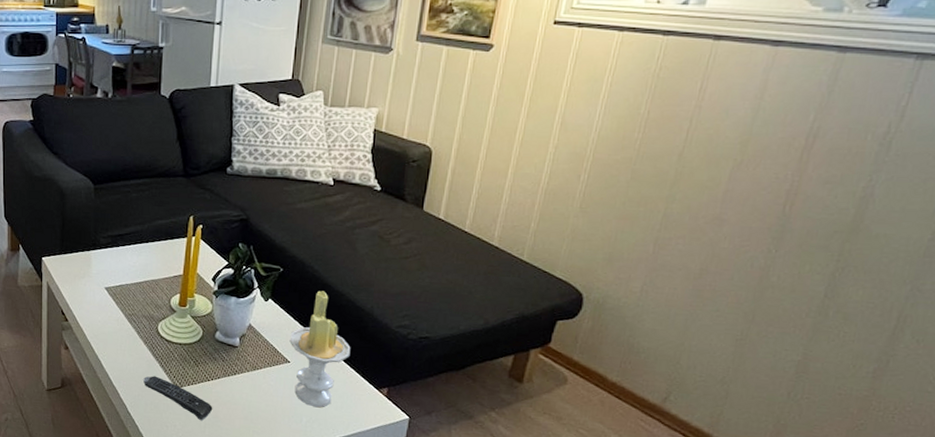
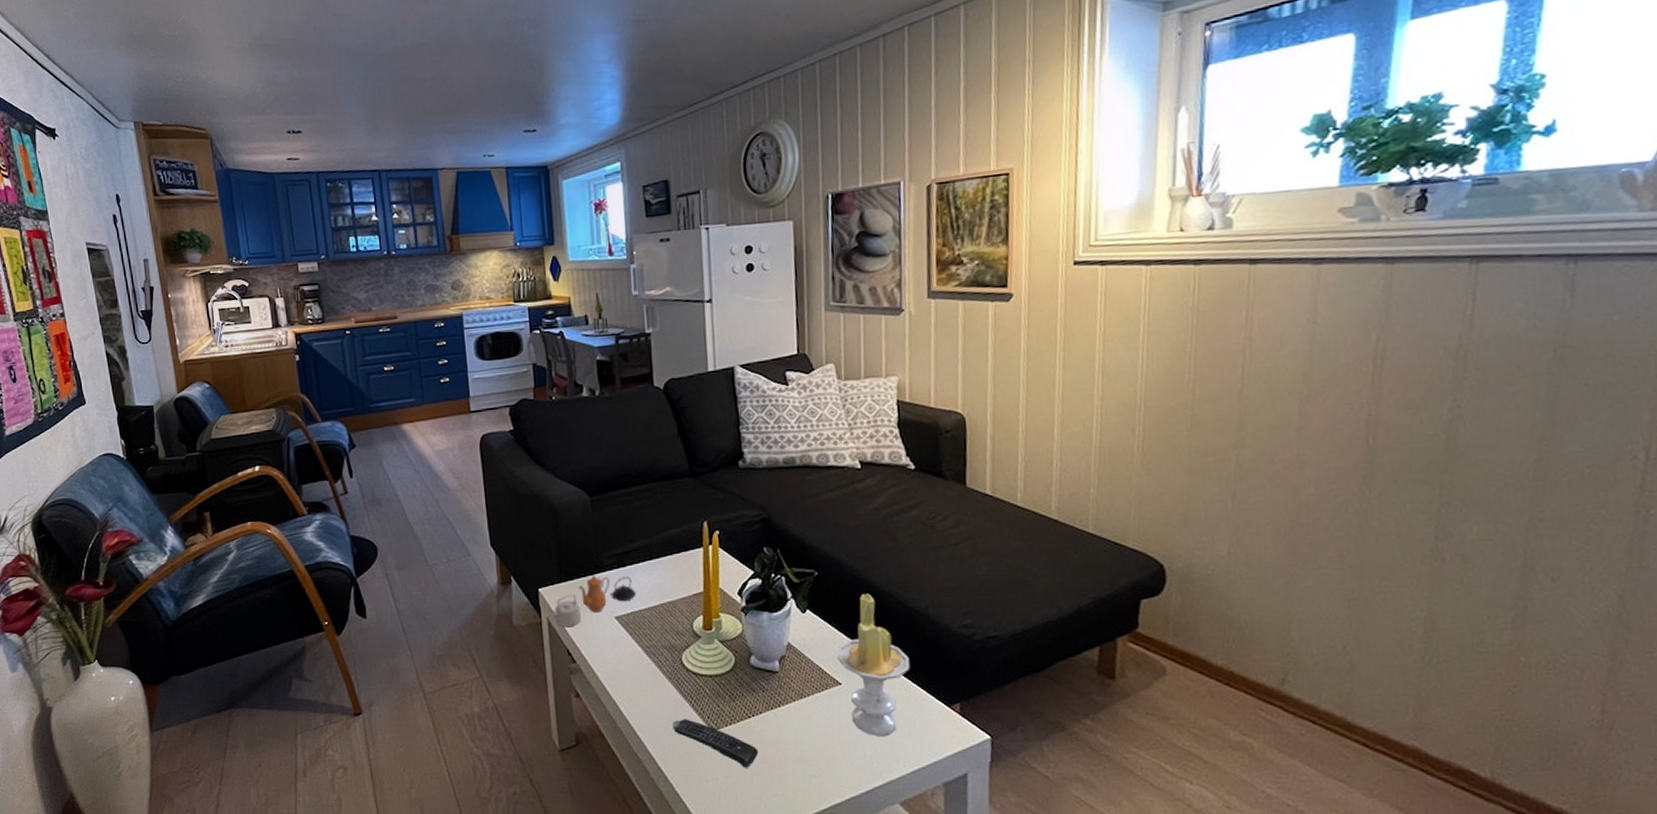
teapot: none [50,251,125,291] -> present [550,575,636,626]

